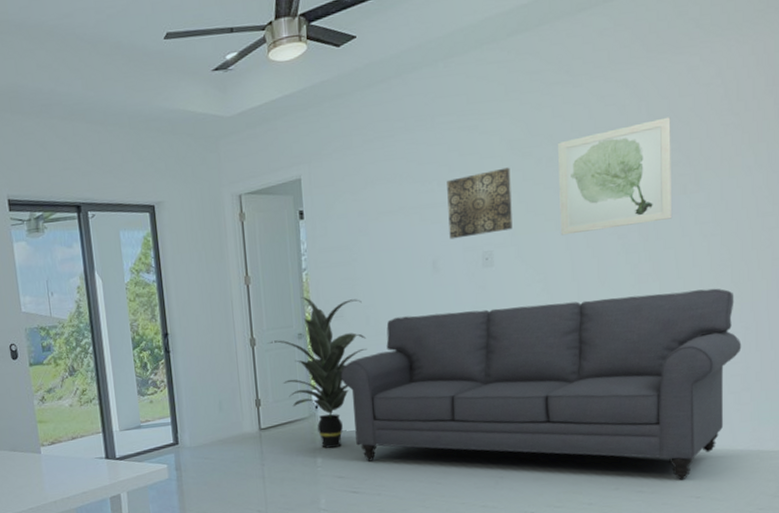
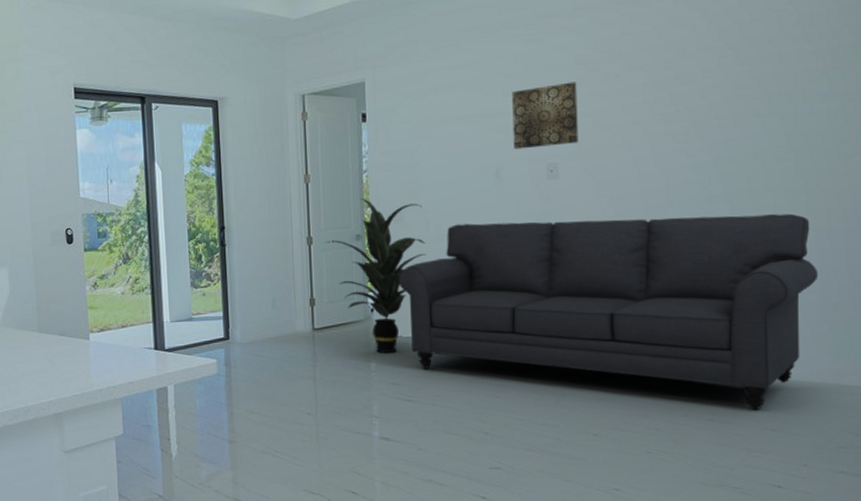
wall art: present [558,117,673,236] -> none [626,40,744,152]

